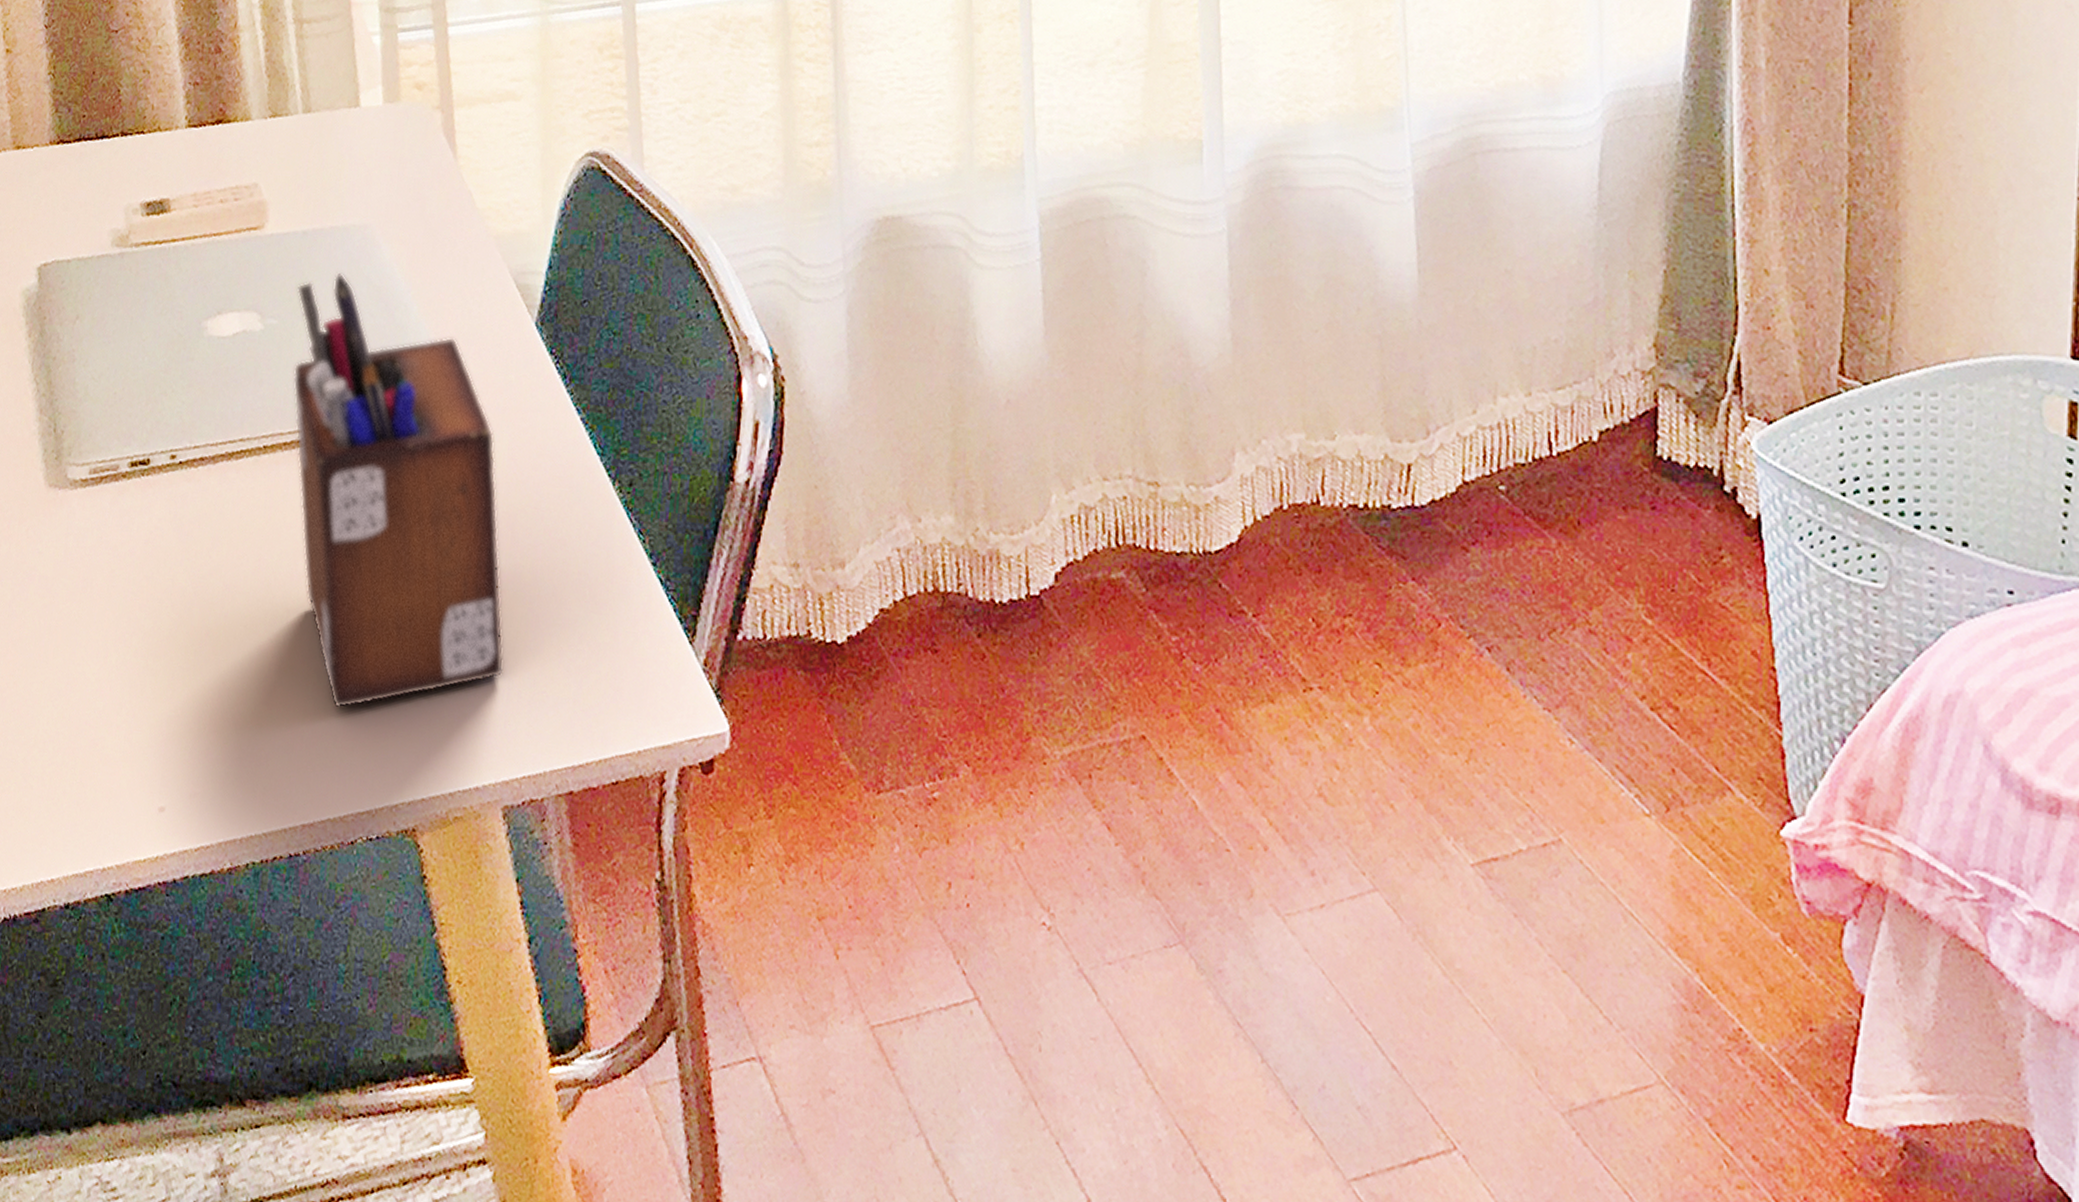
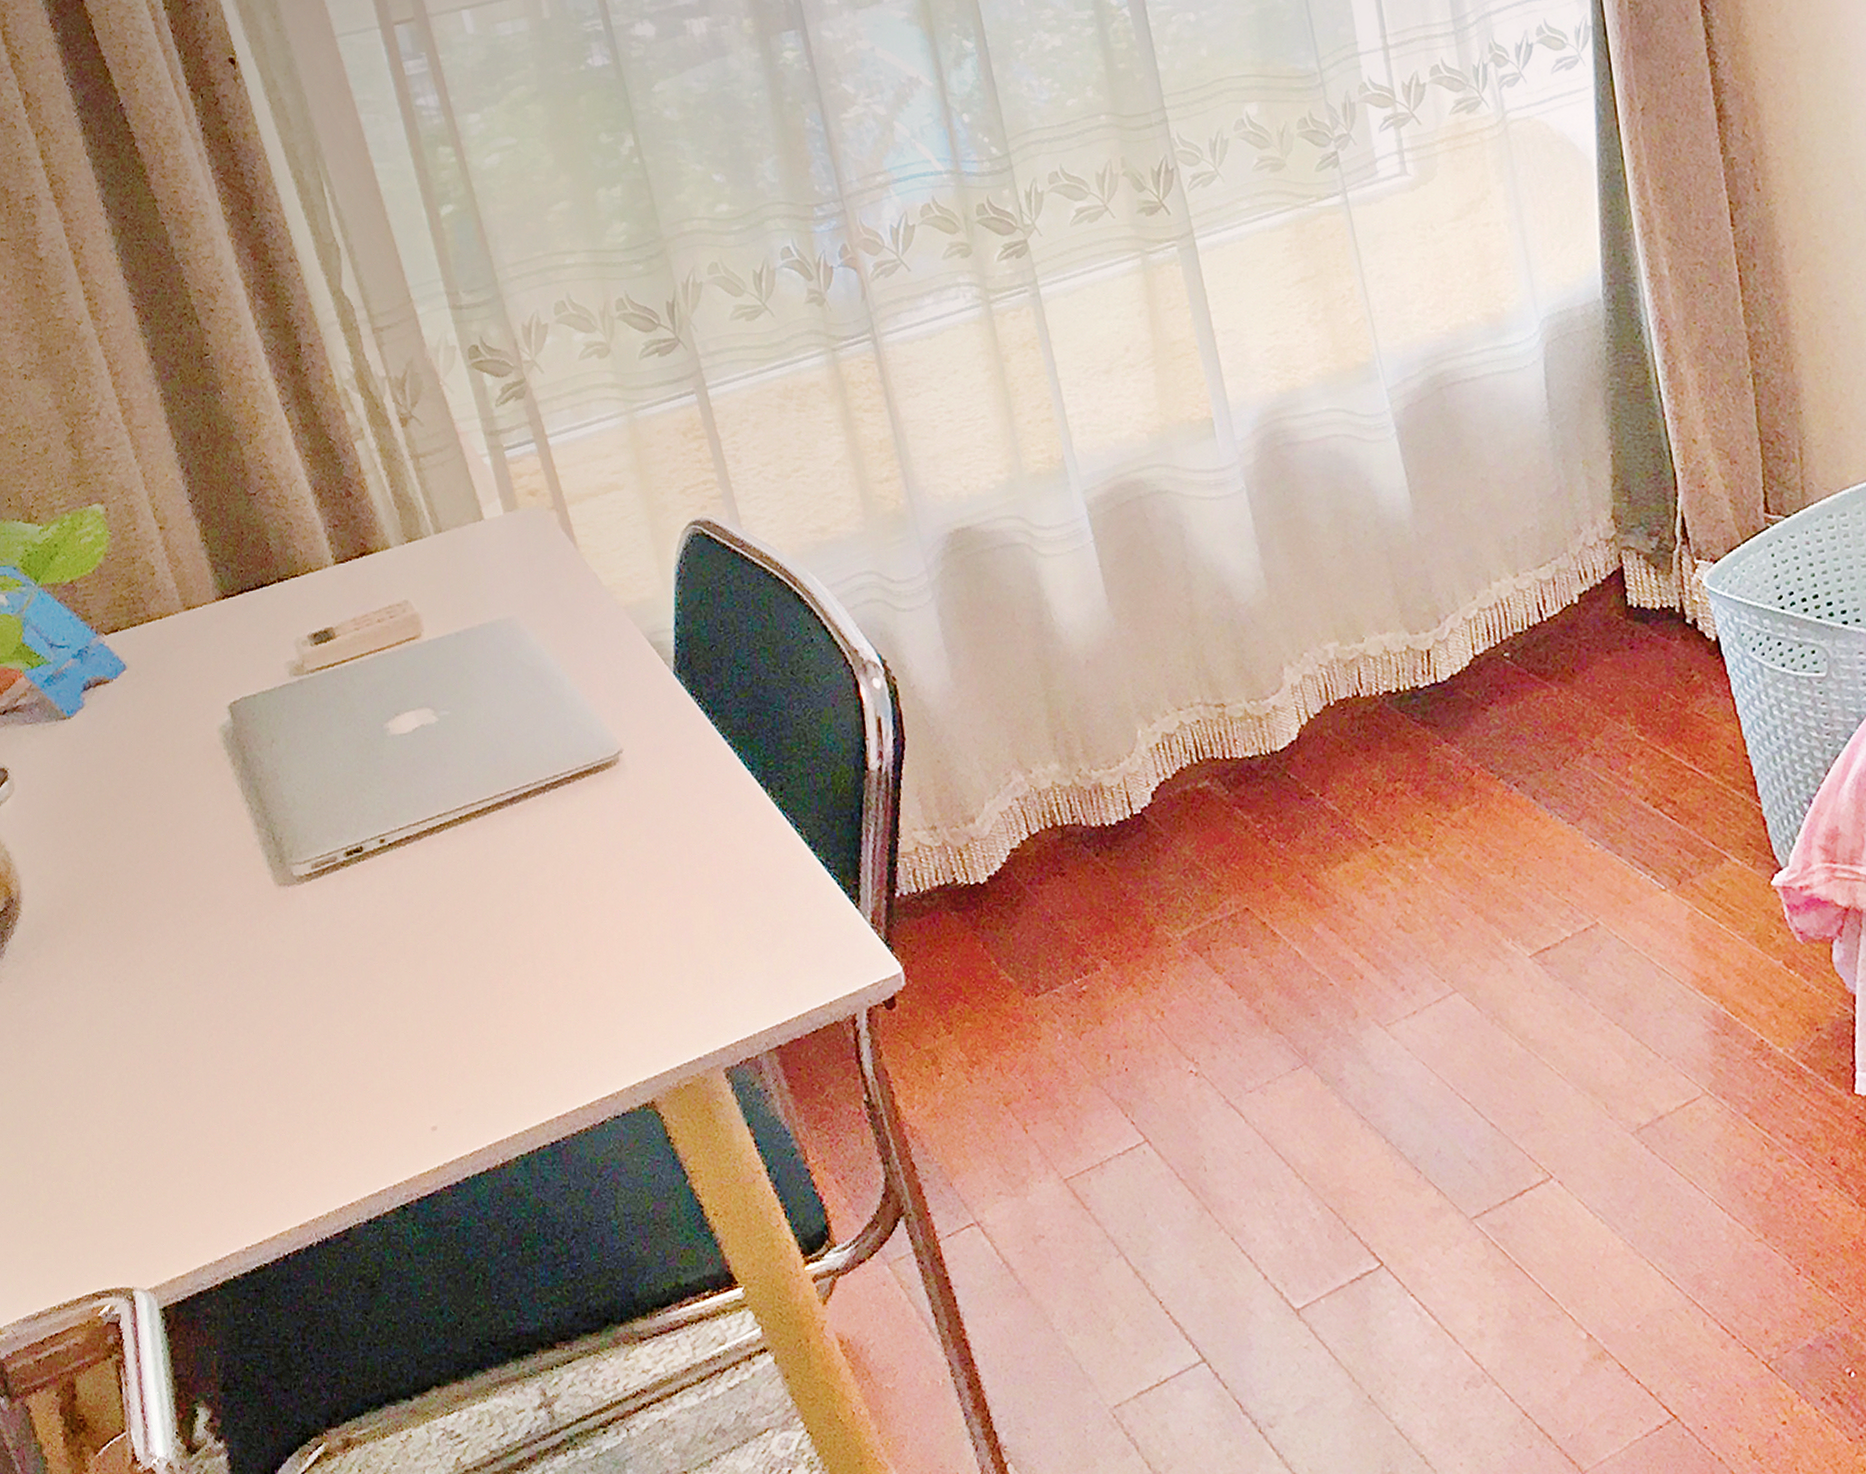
desk organizer: present [293,272,504,709] -> none [461,661,703,1018]

